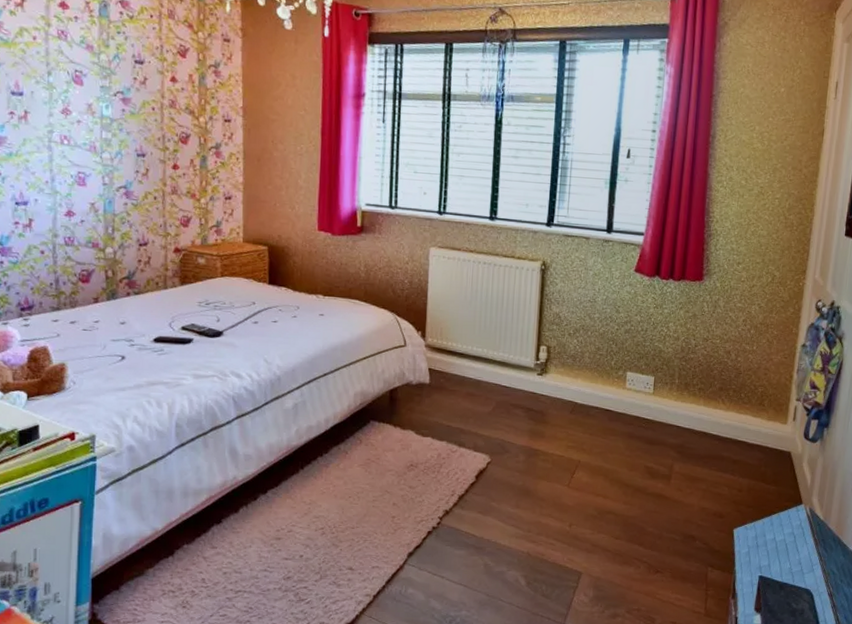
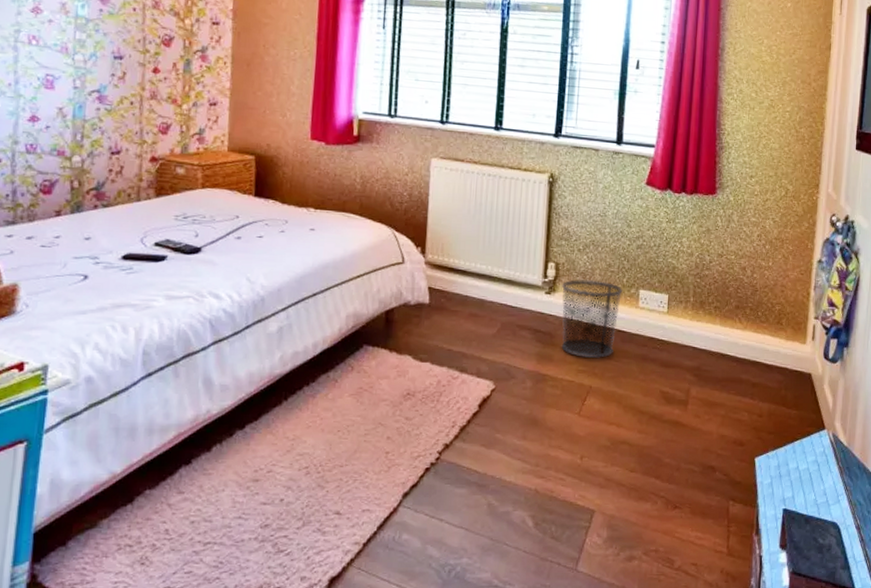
waste bin: none [552,362,611,436] -> present [561,280,623,359]

